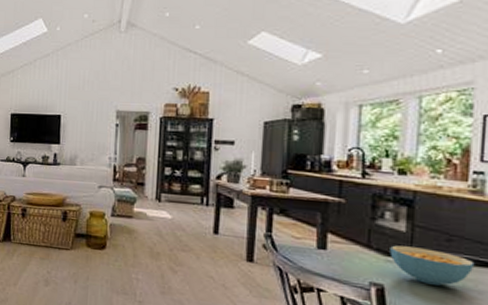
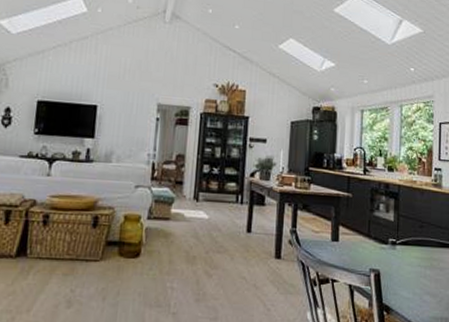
cereal bowl: present [390,245,473,286] -> none [383,233,437,266]

